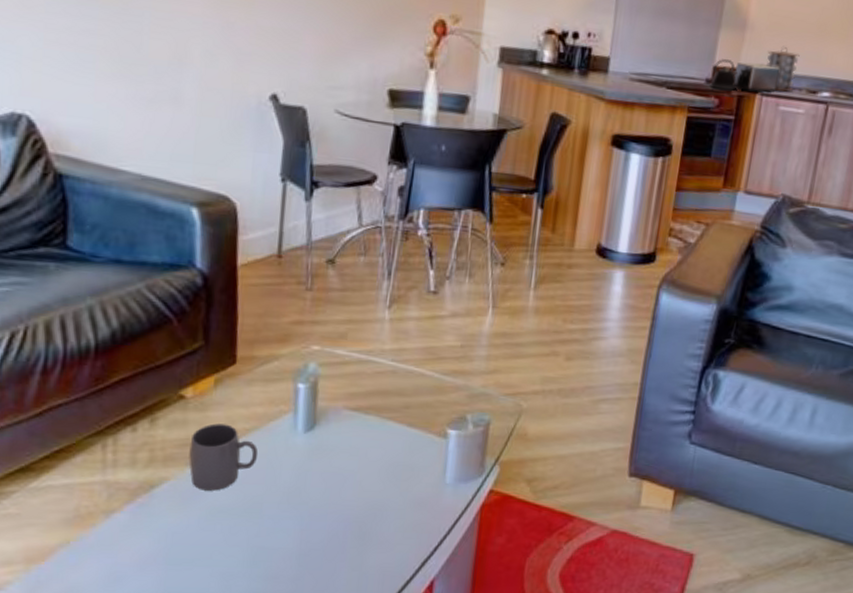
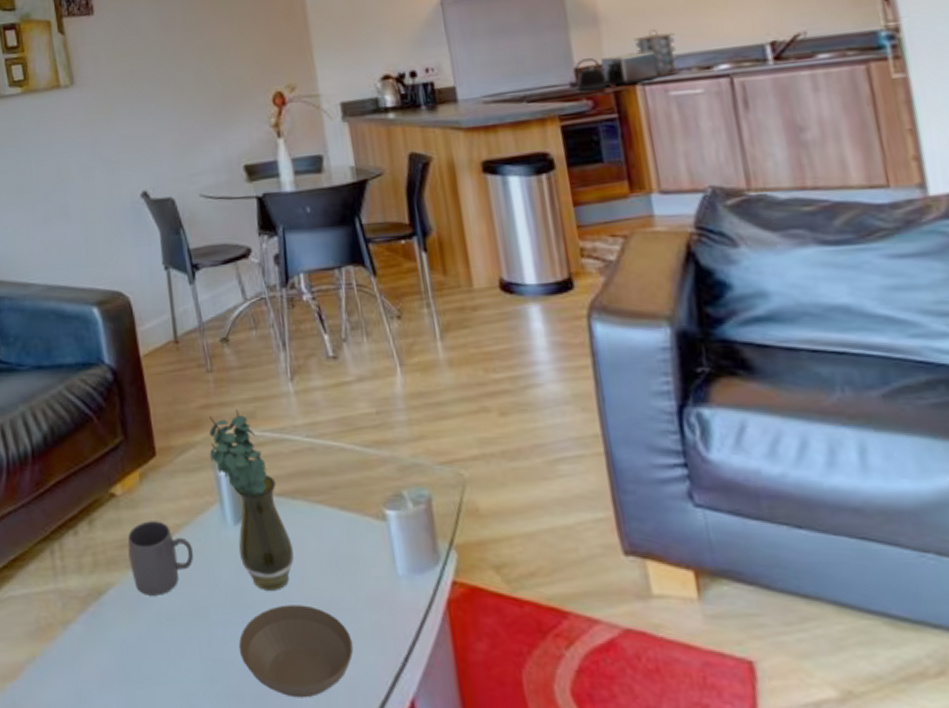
bowl: none [285,503,393,579] -> present [238,605,354,698]
vase: none [292,329,357,491] -> present [209,410,294,591]

